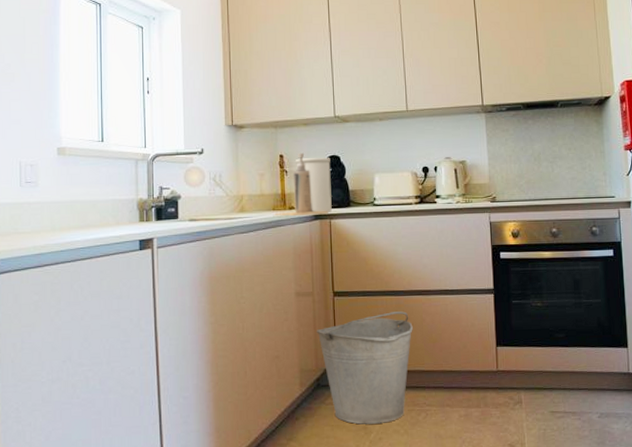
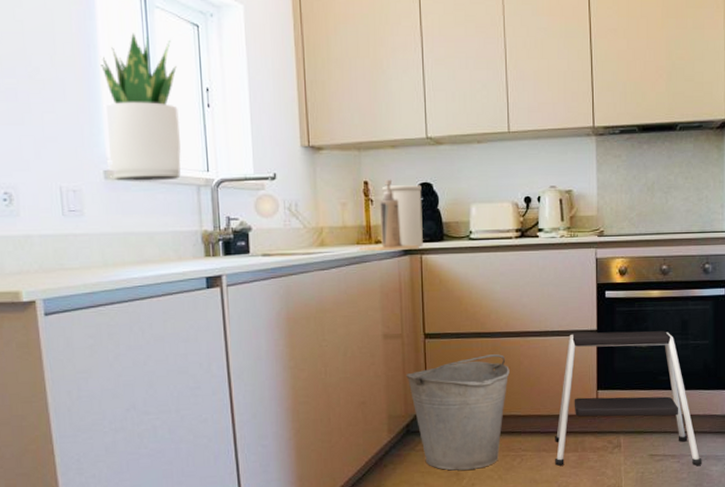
planter: none [61,34,123,157] -> present [101,33,181,181]
step stool: none [458,290,603,423] -> present [555,331,702,466]

